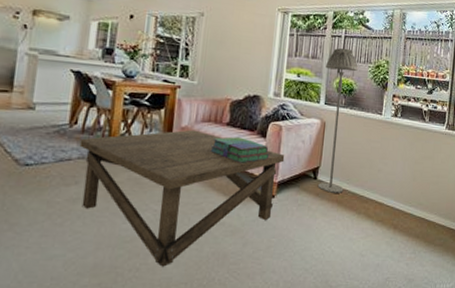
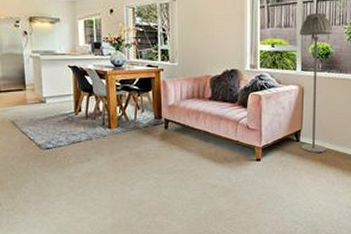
coffee table: present [79,129,285,267] -> none [86,107,267,224]
stack of books: present [210,137,270,163] -> none [197,109,252,133]

